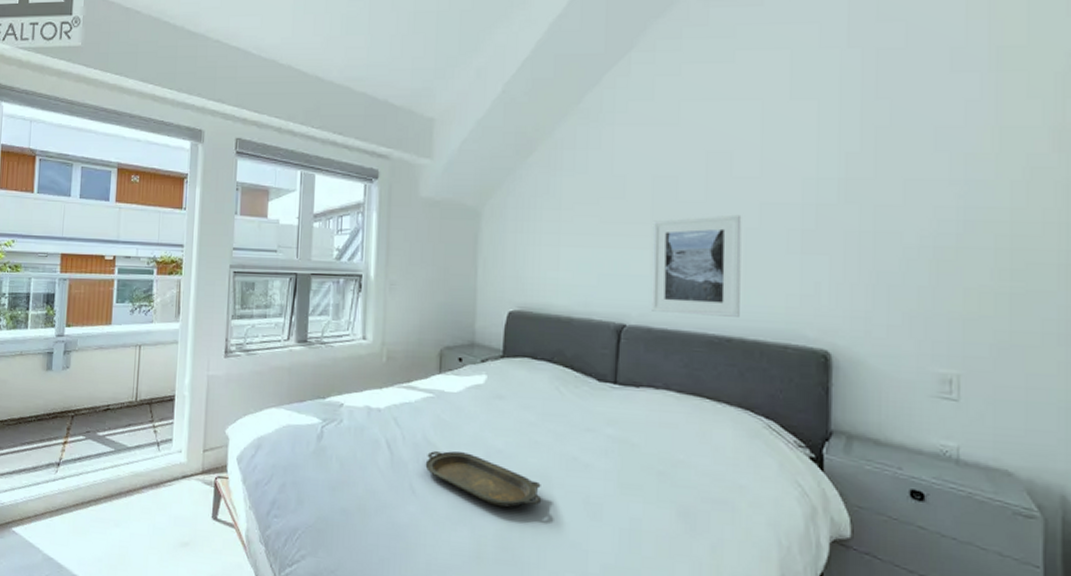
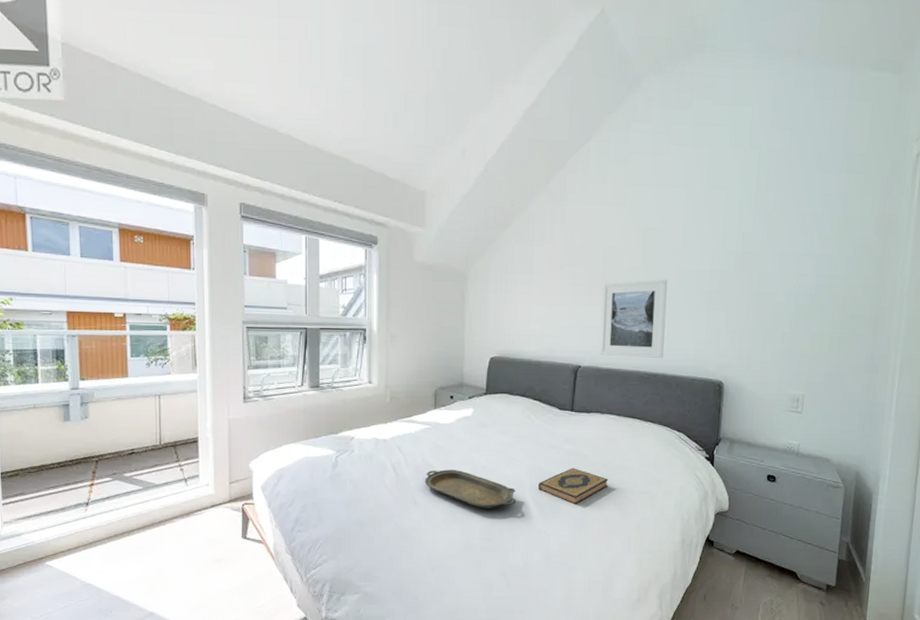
hardback book: none [571,460,669,512] -> present [538,468,609,505]

